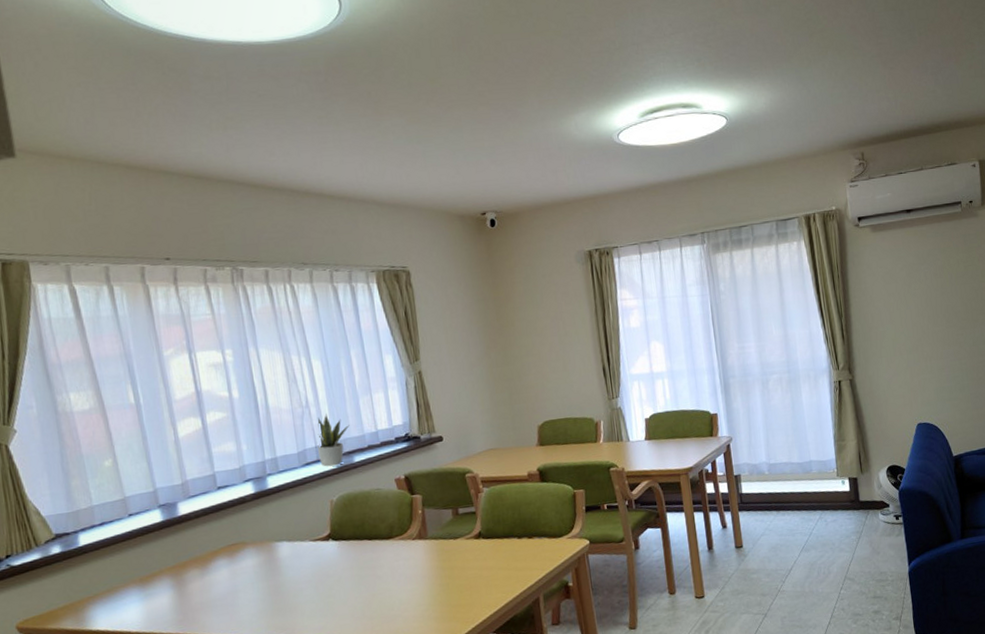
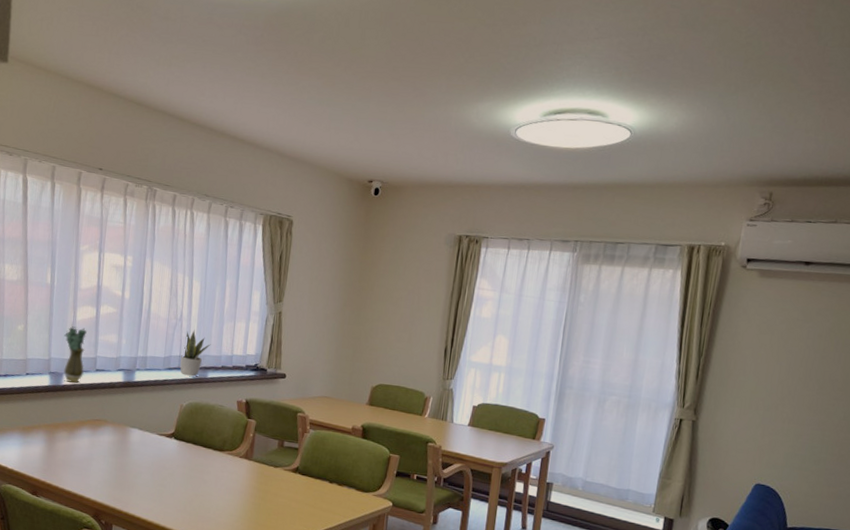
vase: none [167,443,204,511] -> present [63,324,87,383]

